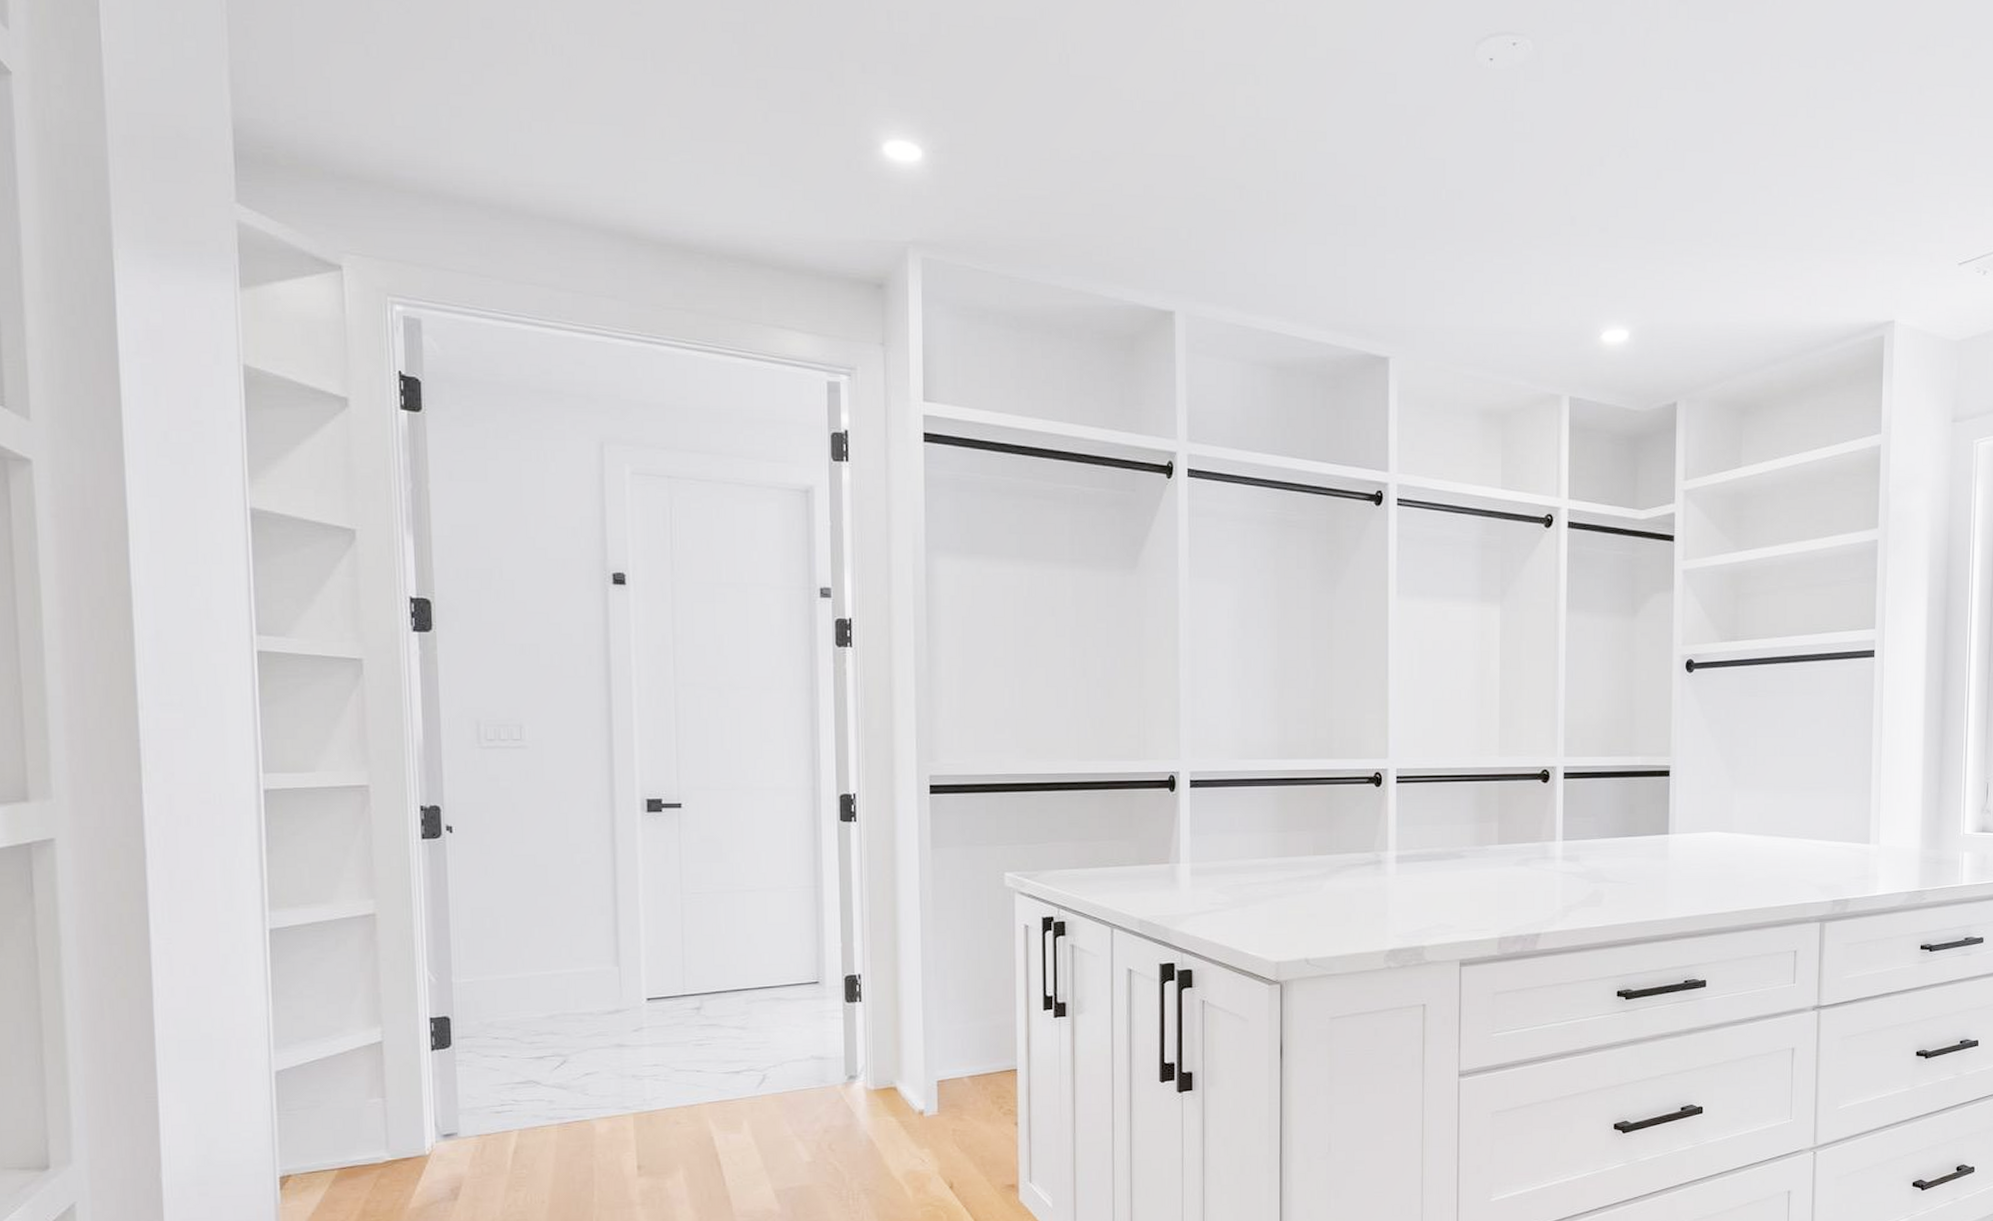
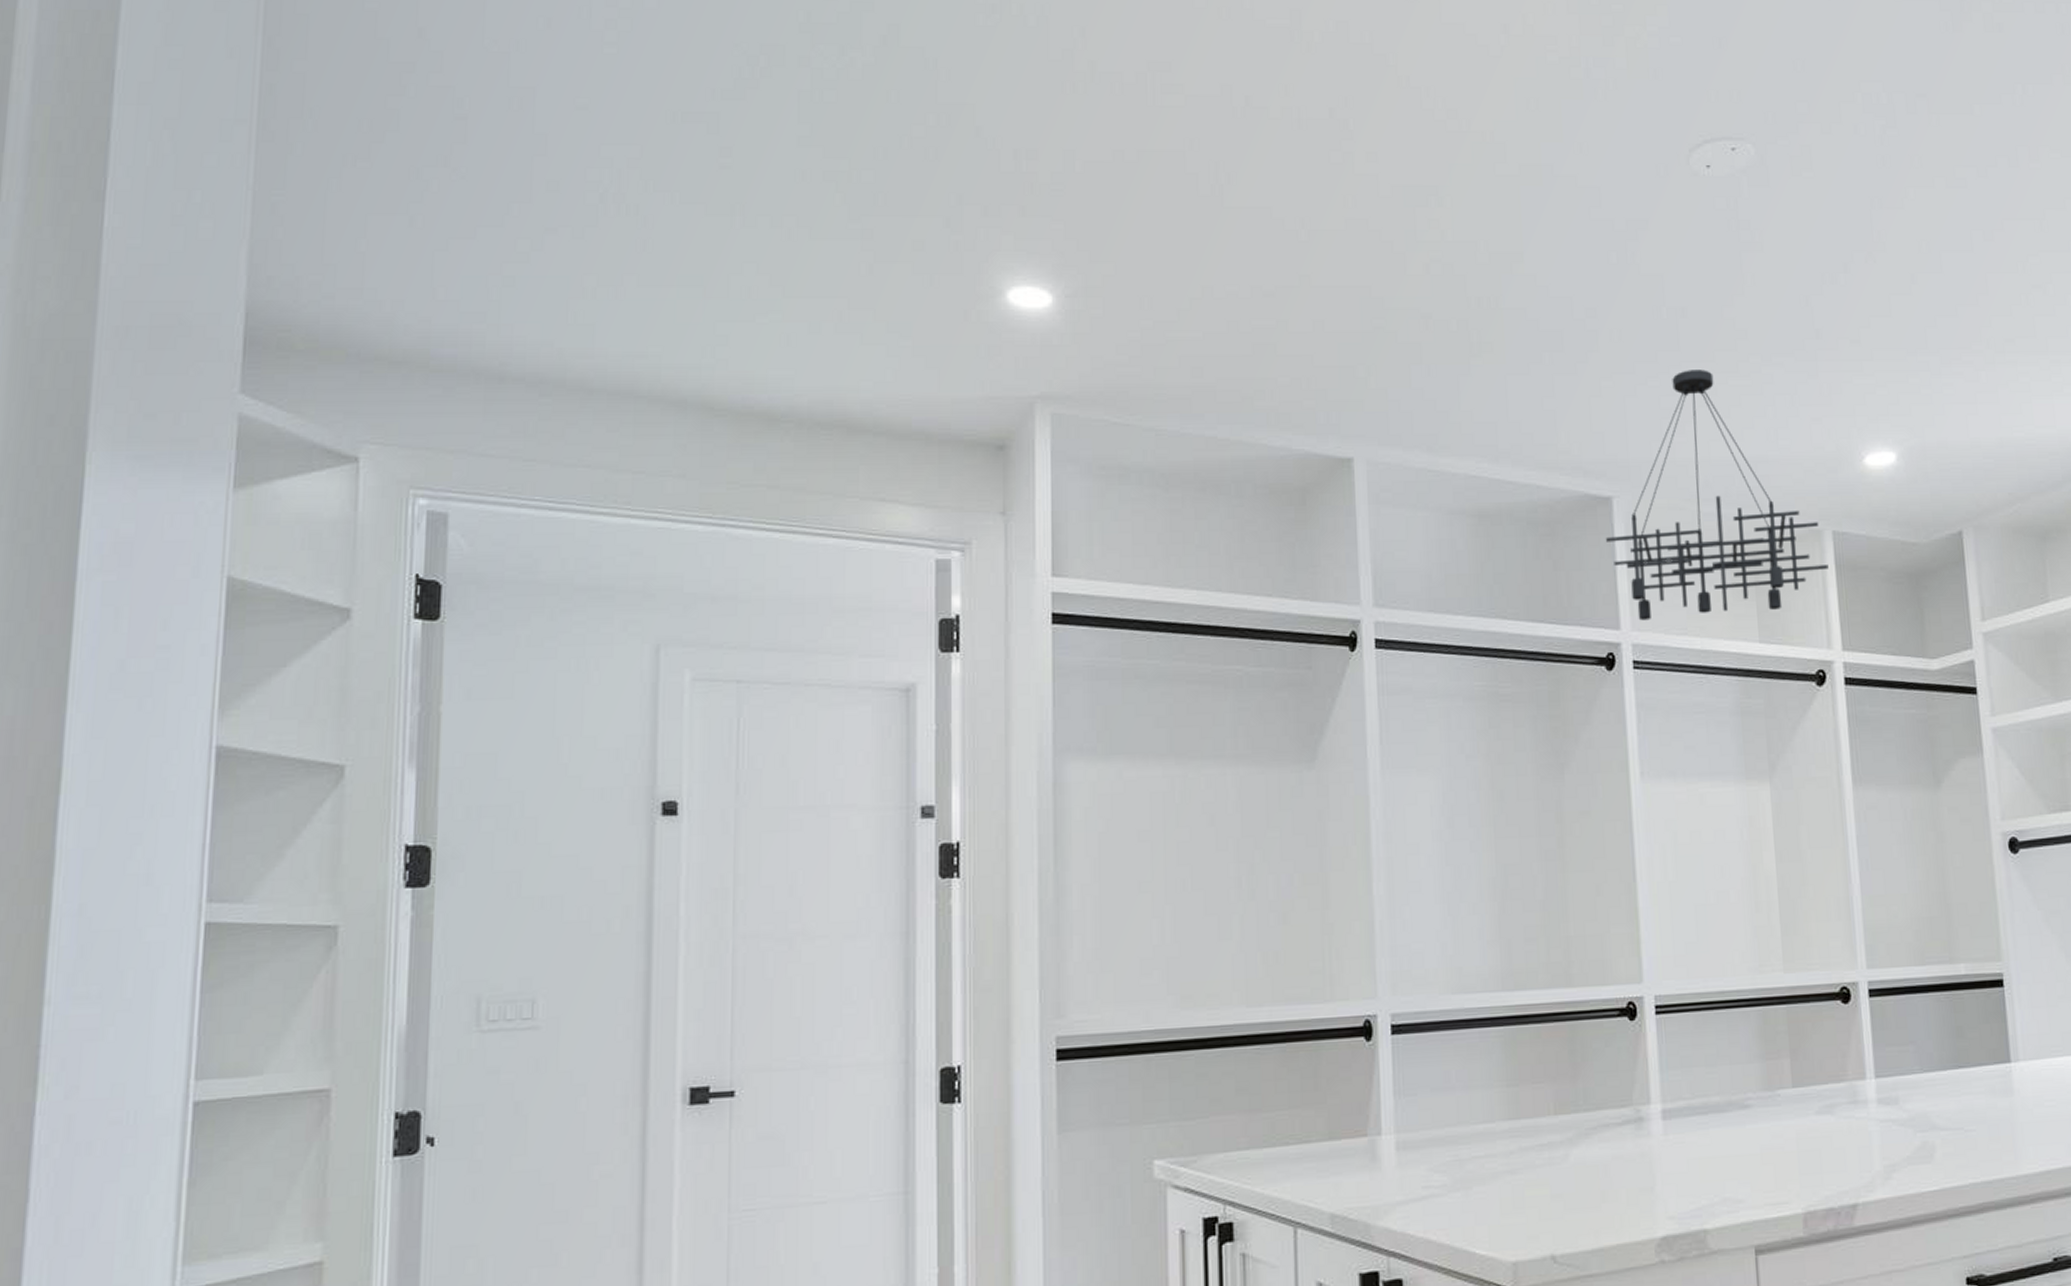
chandelier: none [1382,247,1563,465] -> present [1606,370,1829,621]

